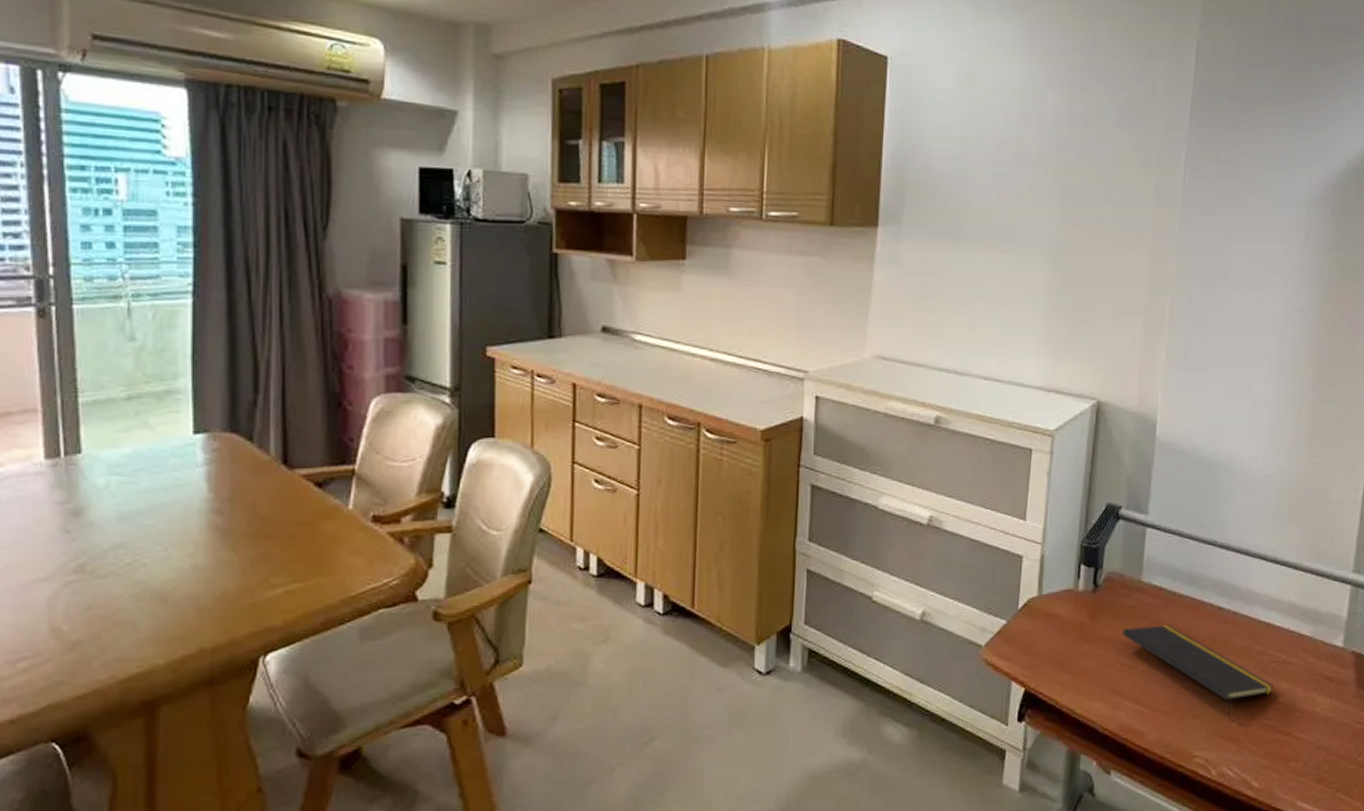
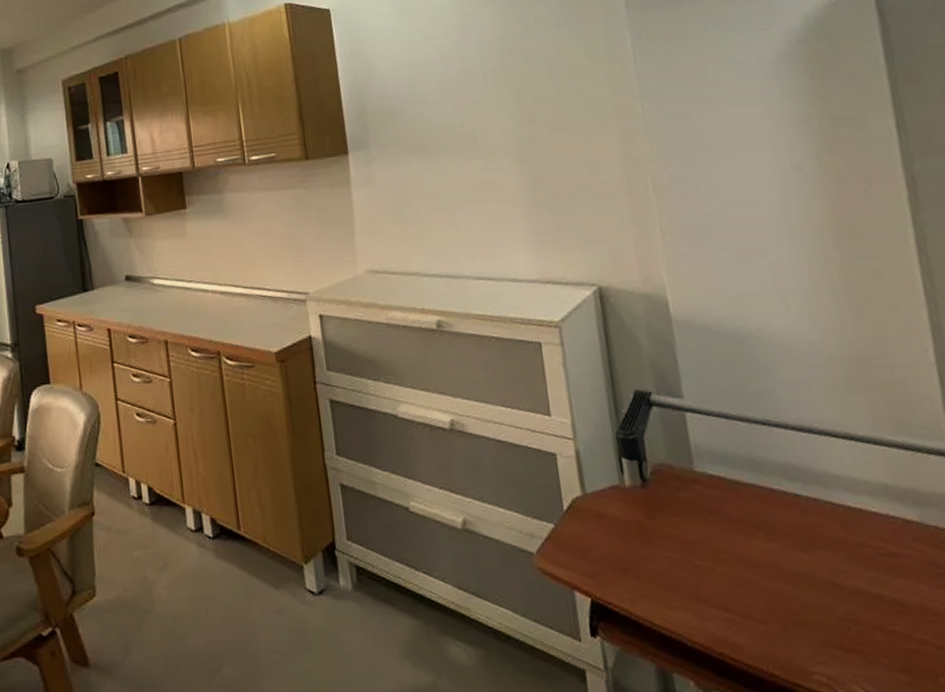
notepad: present [1123,625,1274,718] -> none [687,518,890,625]

